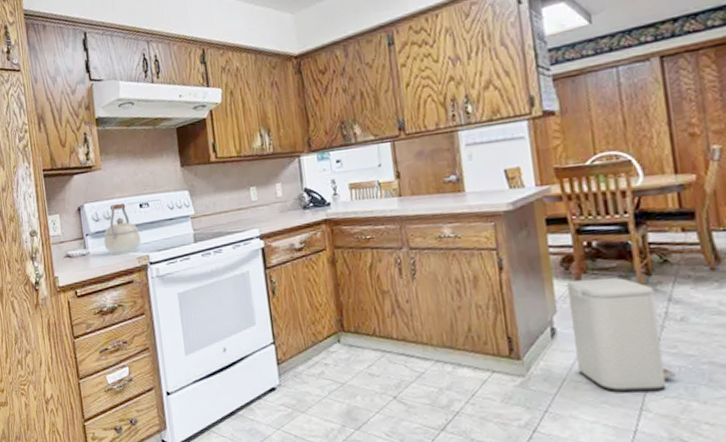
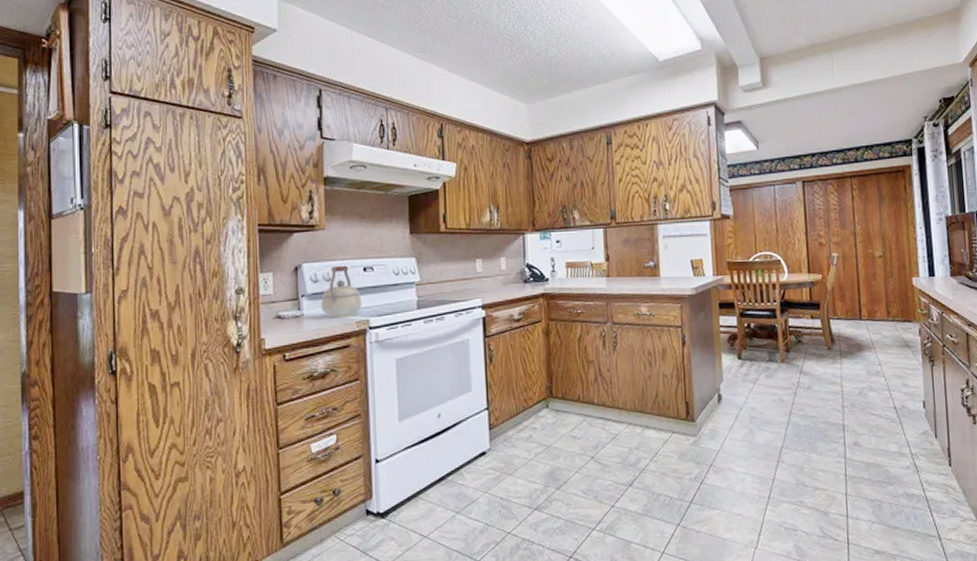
pedal bin: present [566,277,675,393] -> none [731,353,802,448]

